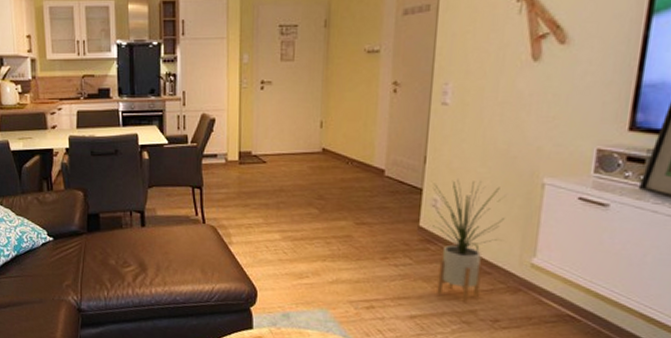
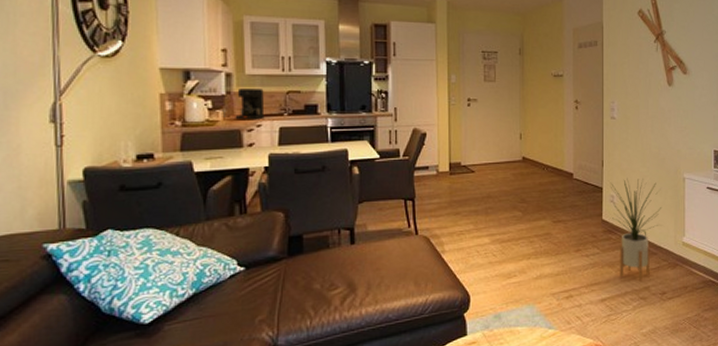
coffee maker: none [40,73,64,104] -> present [235,89,265,120]

